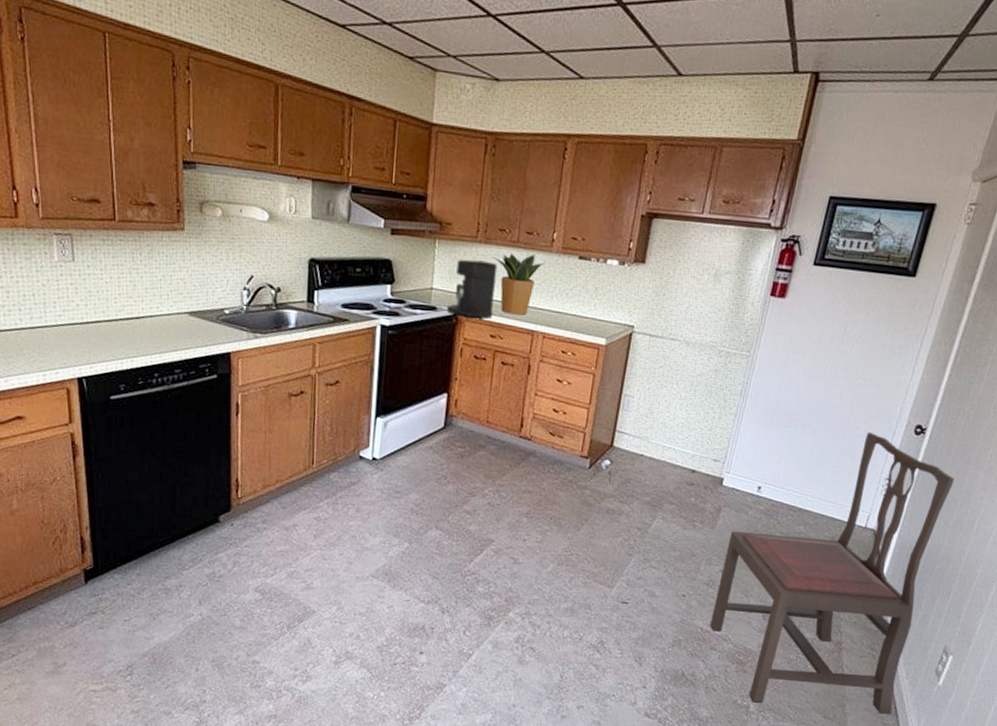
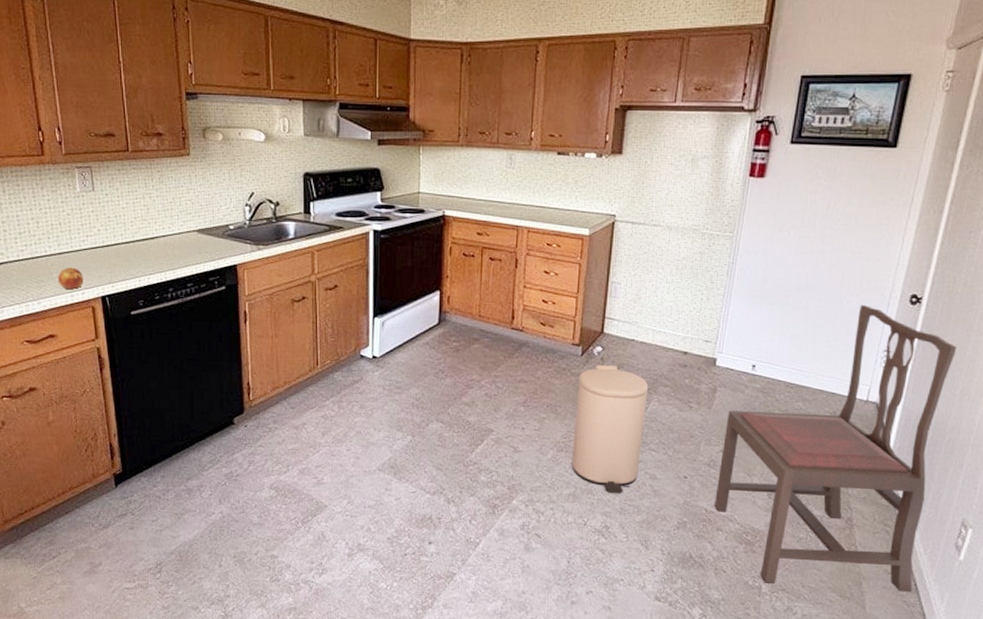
fruit: none [28,343,58,369] -> present [57,267,83,290]
coffee maker: present [446,259,498,319] -> none [434,163,480,219]
potted plant: present [493,253,546,315] -> none [475,153,526,212]
pedal bin: none [571,479,655,610] -> present [572,365,649,494]

